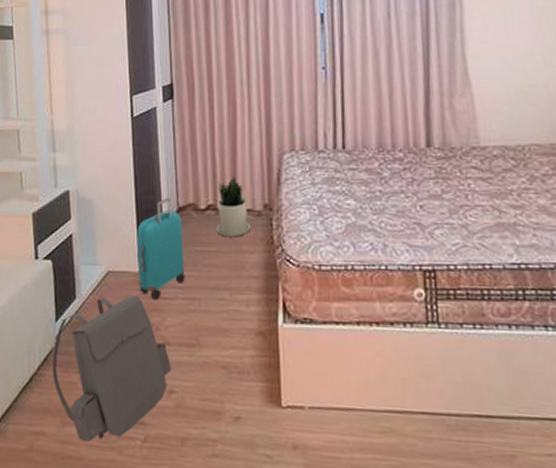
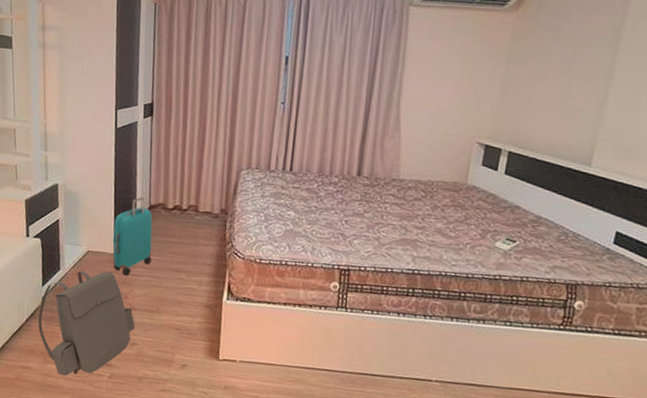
planter: present [216,176,250,237] -> none [180,184,208,233]

